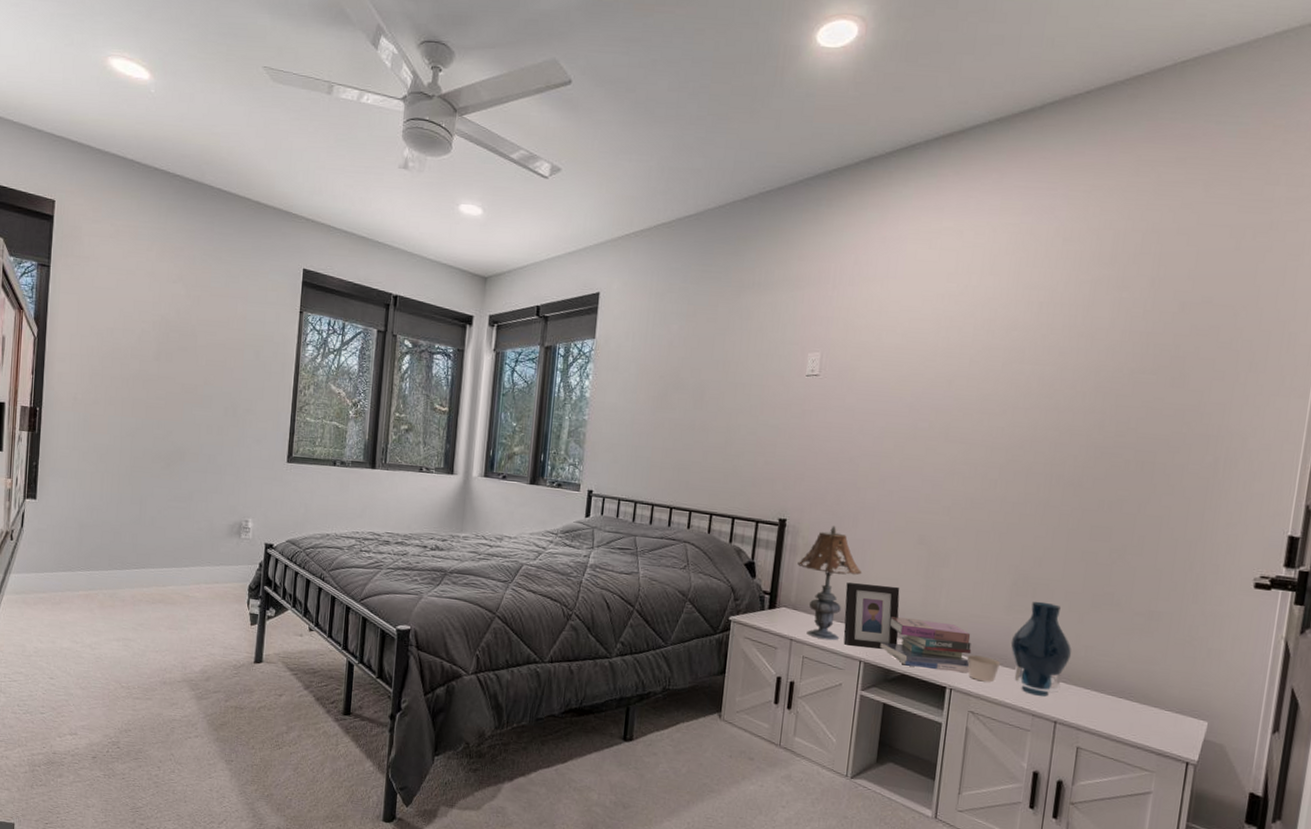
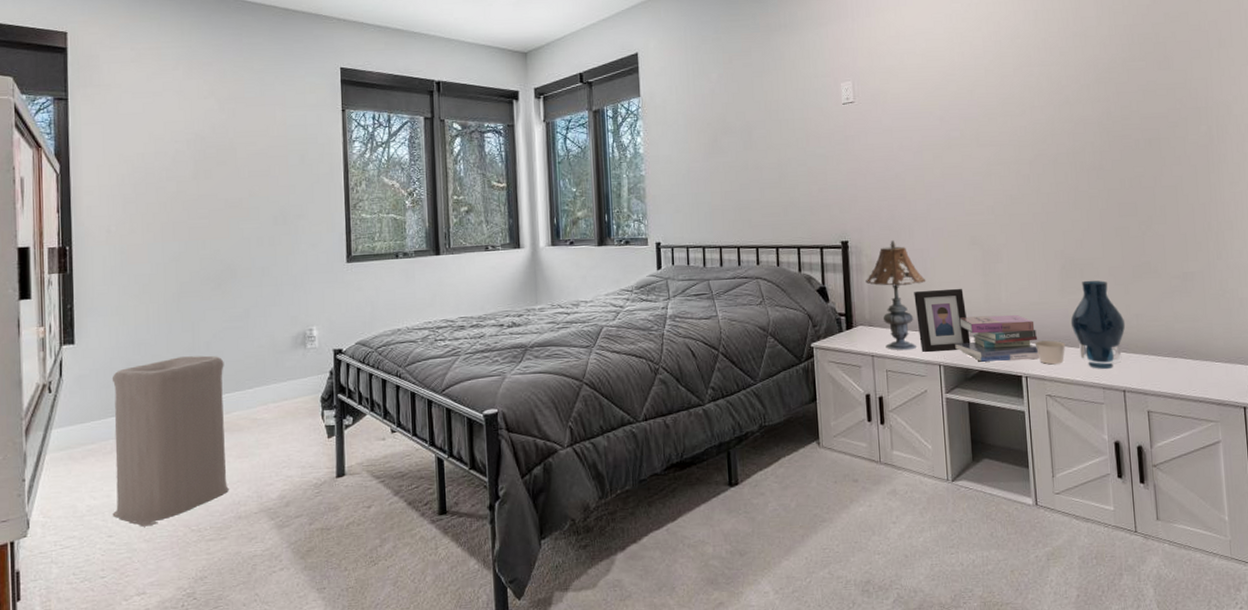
laundry basket: none [55,526,165,676] -> present [112,355,229,527]

